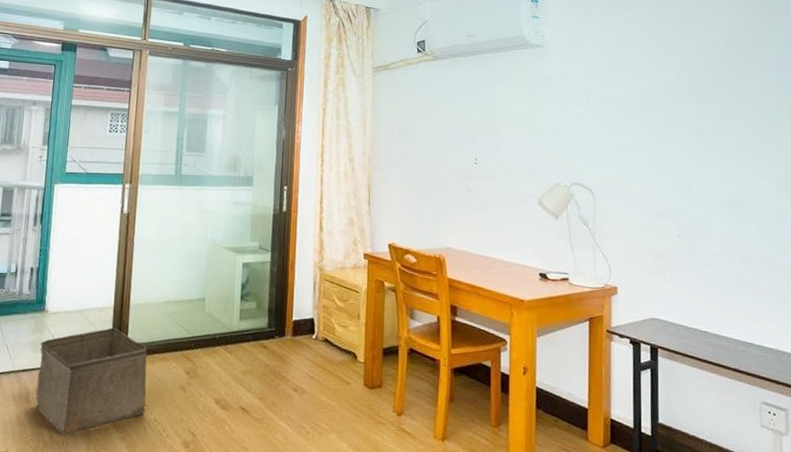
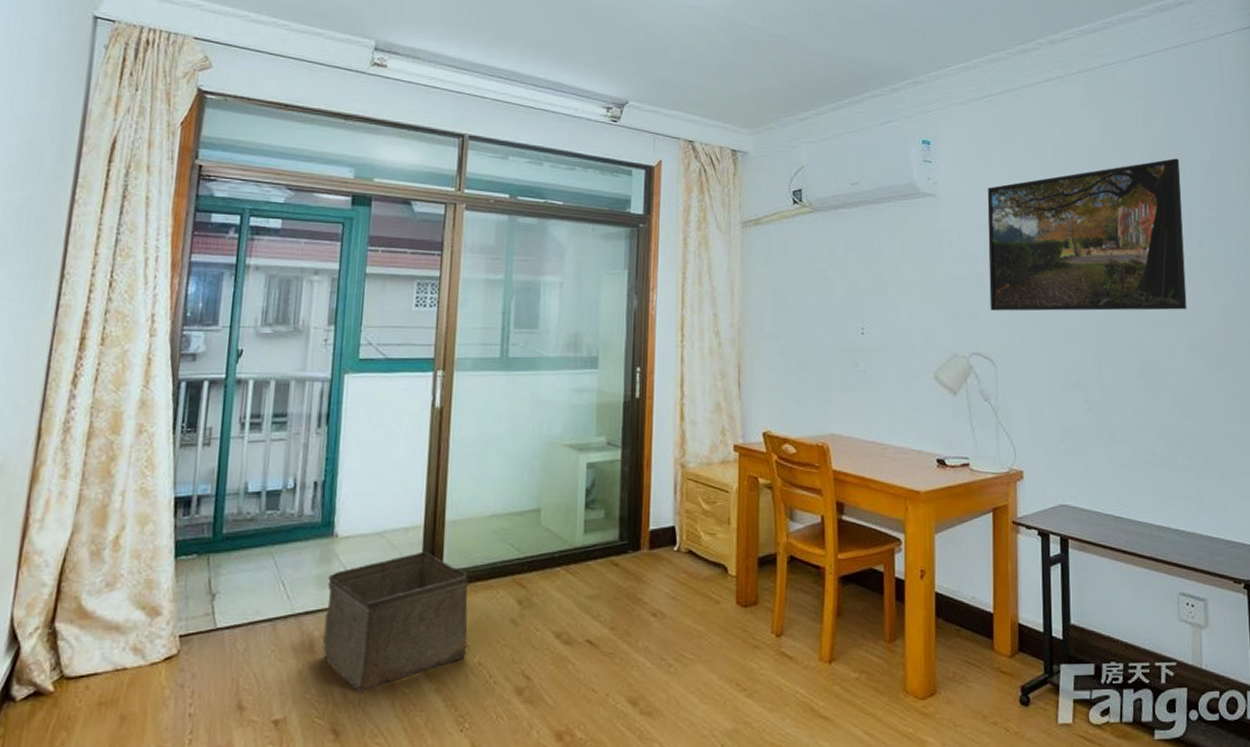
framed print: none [589,15,774,151] -> present [987,158,1187,311]

